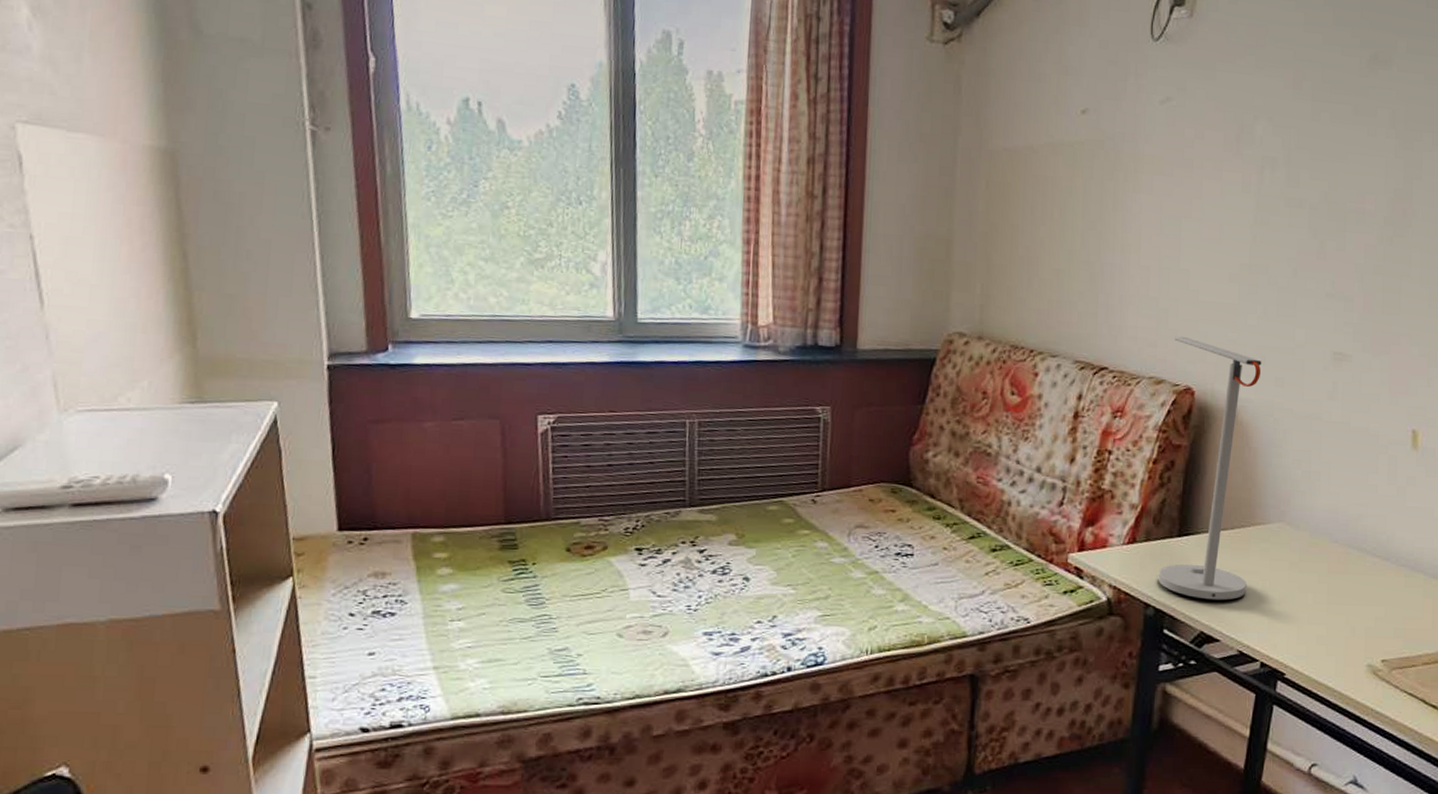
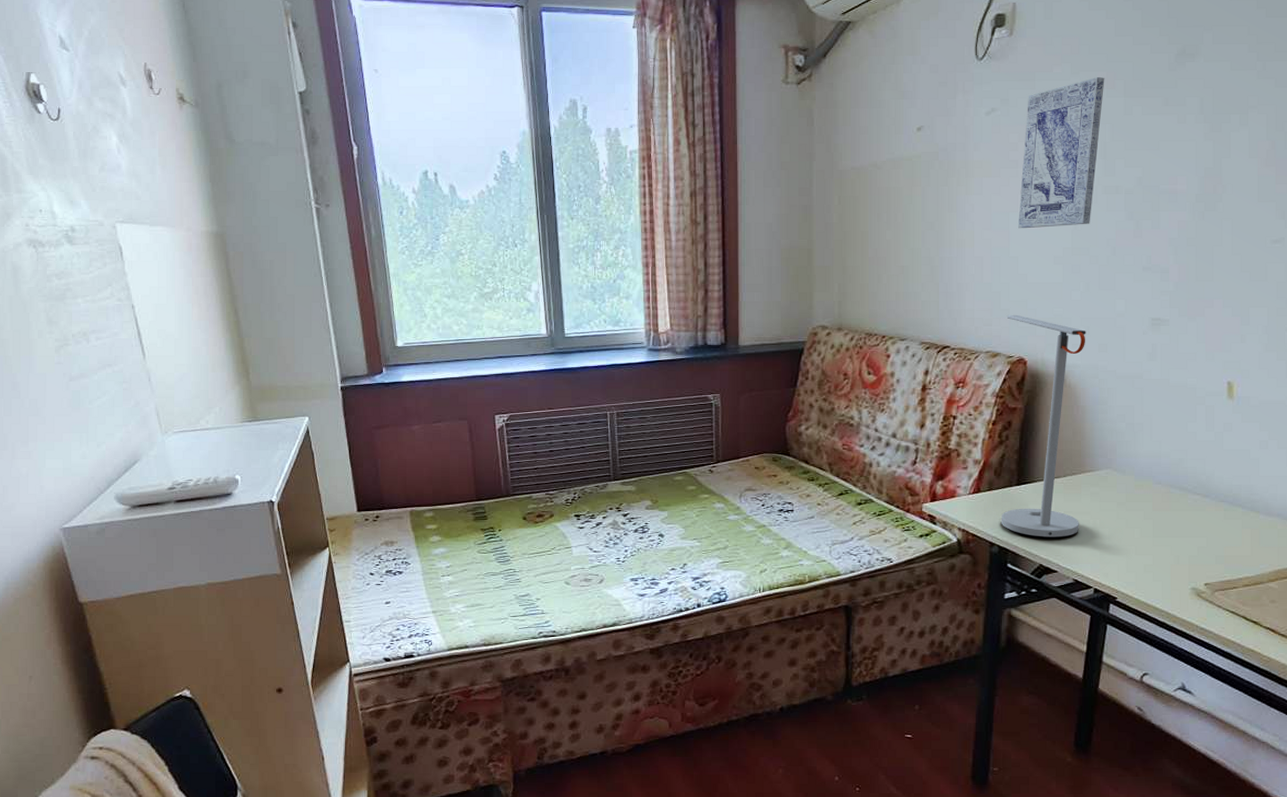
wall art: none [1191,75,1292,240] -> present [1018,77,1105,229]

